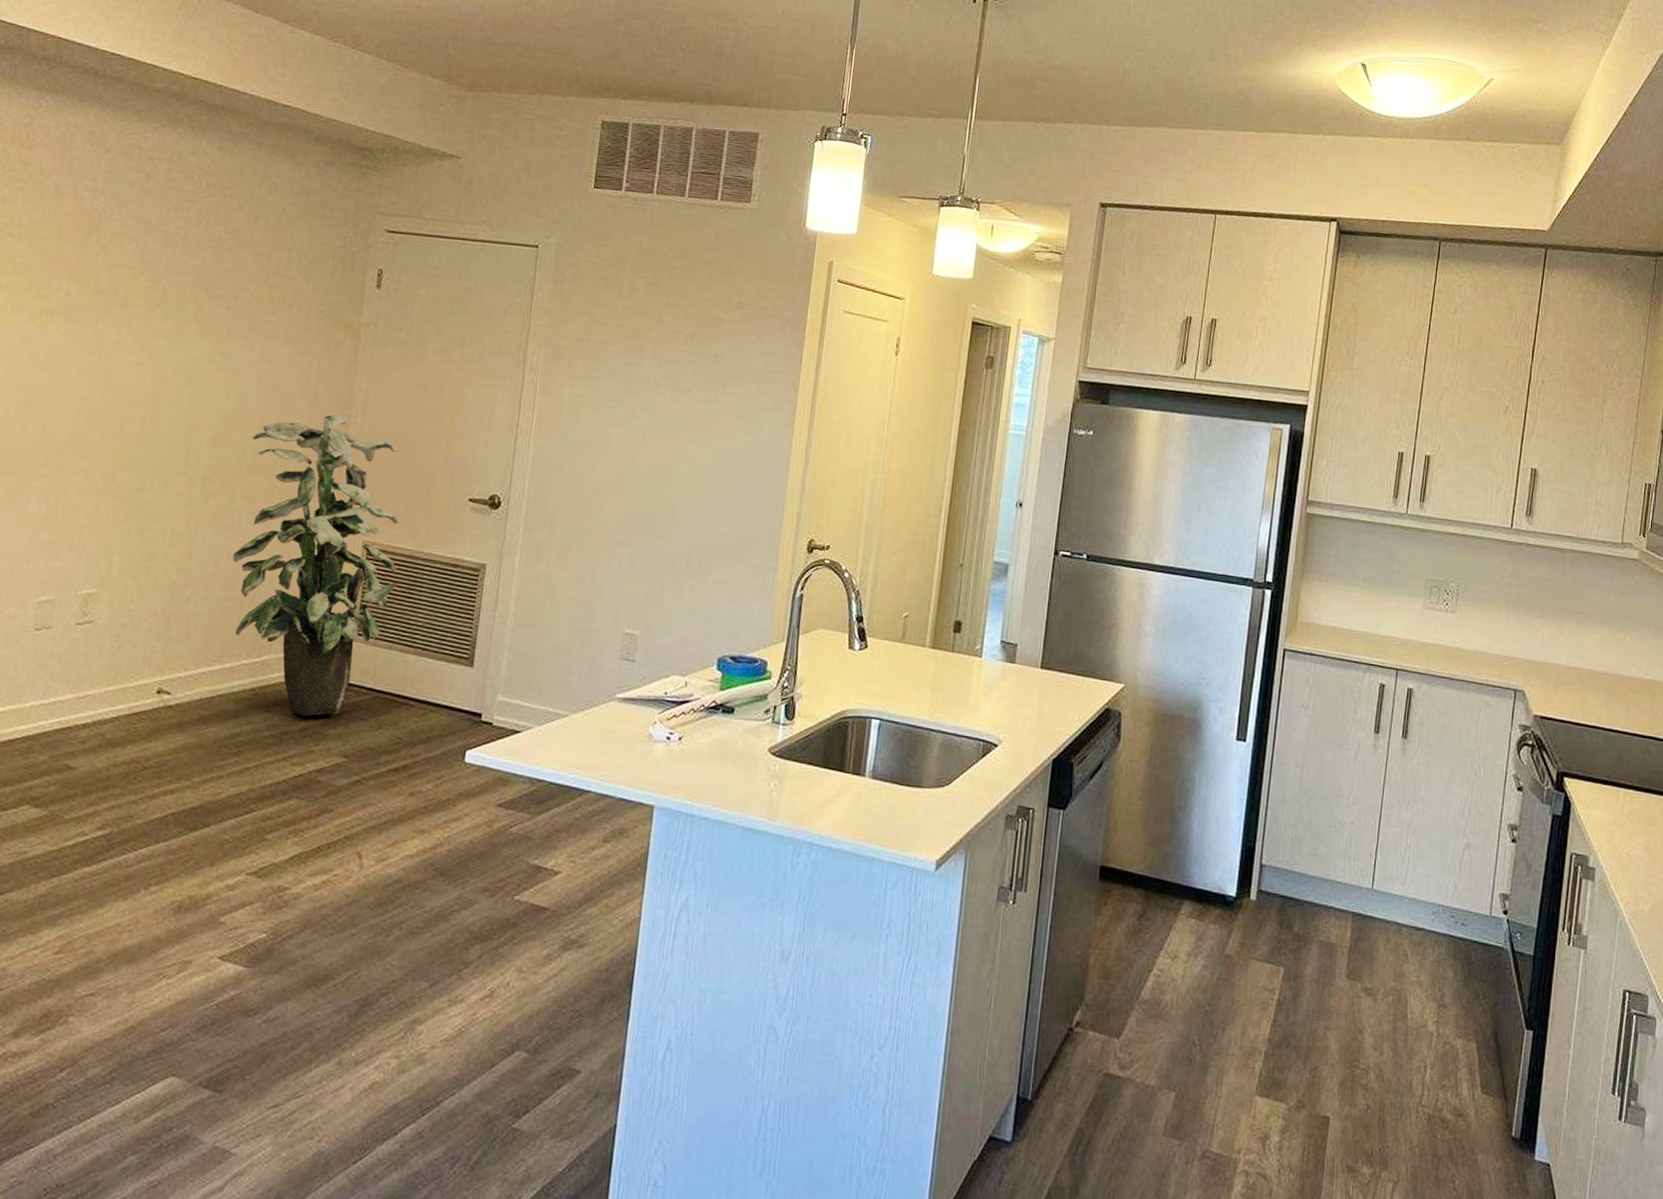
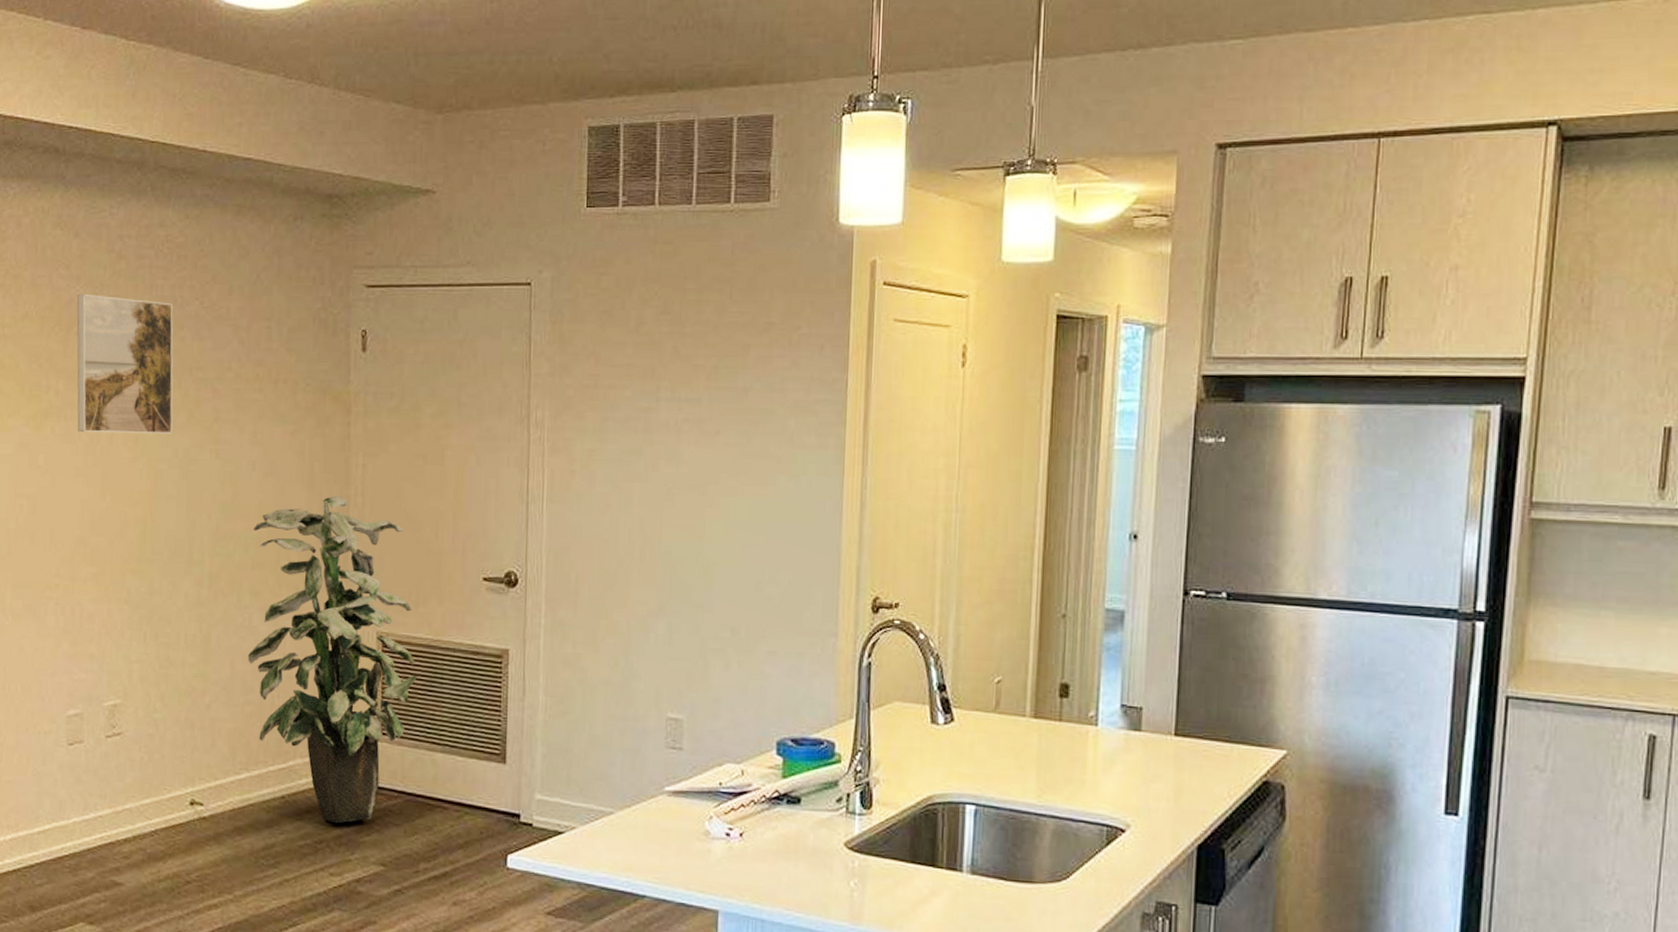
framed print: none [84,205,197,343] -> present [77,293,173,434]

